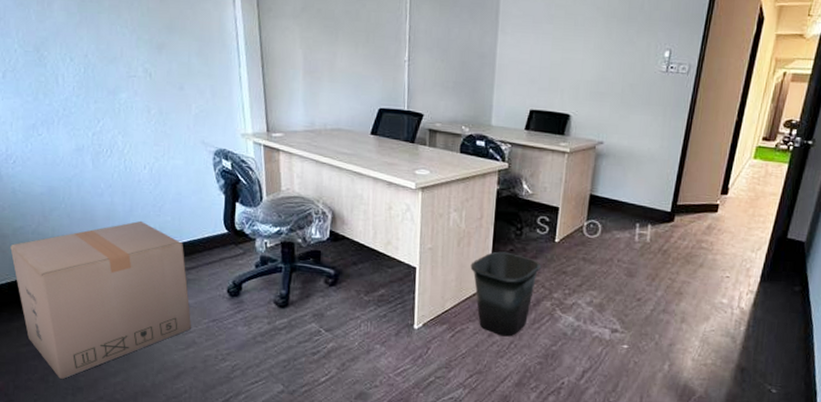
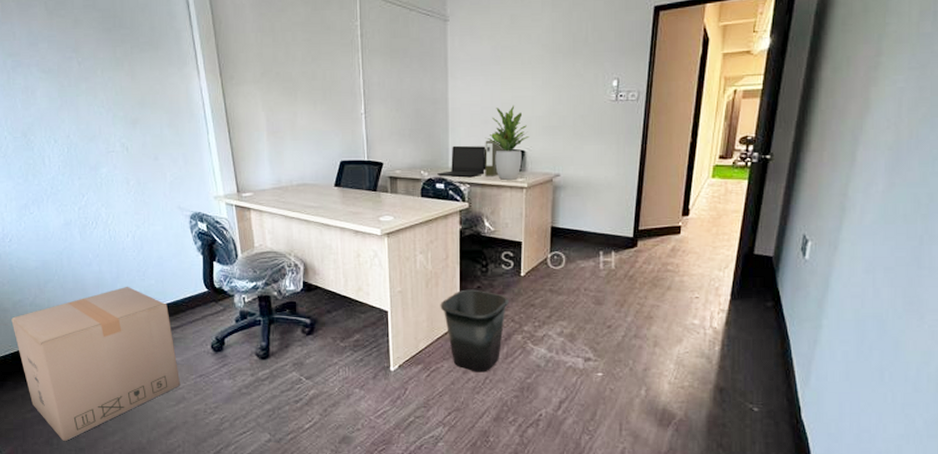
laptop: none [479,103,531,138] -> present [437,145,486,178]
binder: none [528,101,552,138] -> present [485,141,506,176]
potted plant: none [530,66,576,144] -> present [485,105,529,180]

